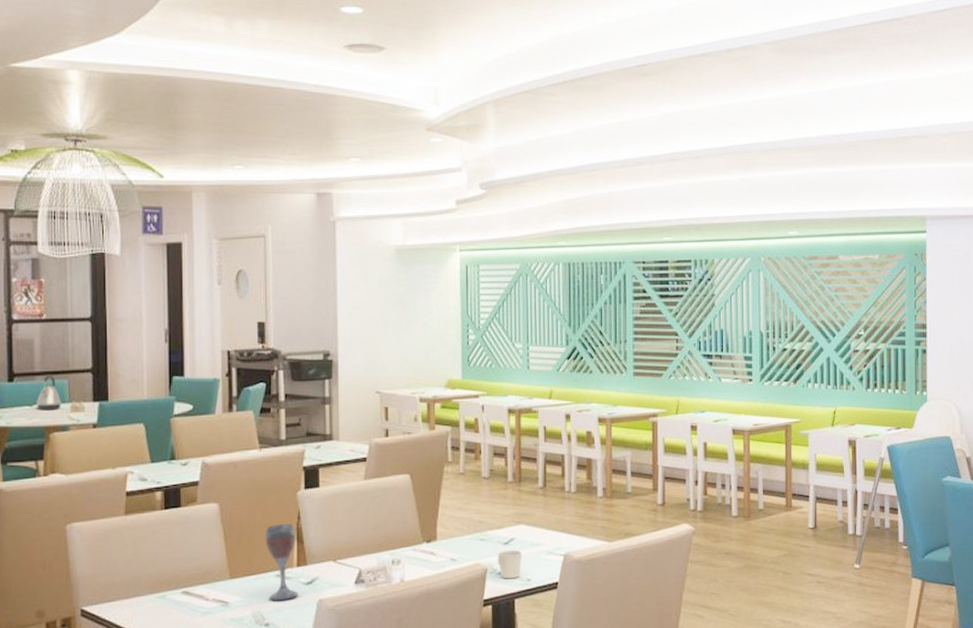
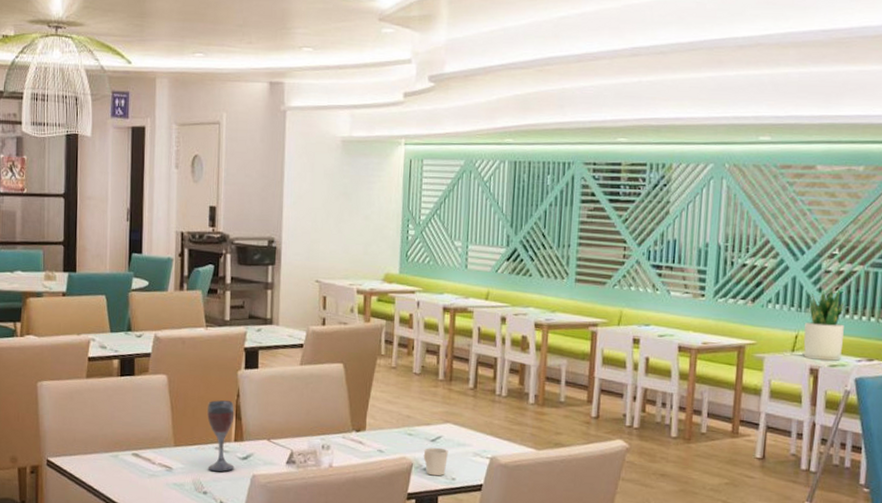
kettle: present [35,374,62,411] -> none [16,244,37,278]
planter: none [841,366,875,432] -> present [803,288,845,361]

